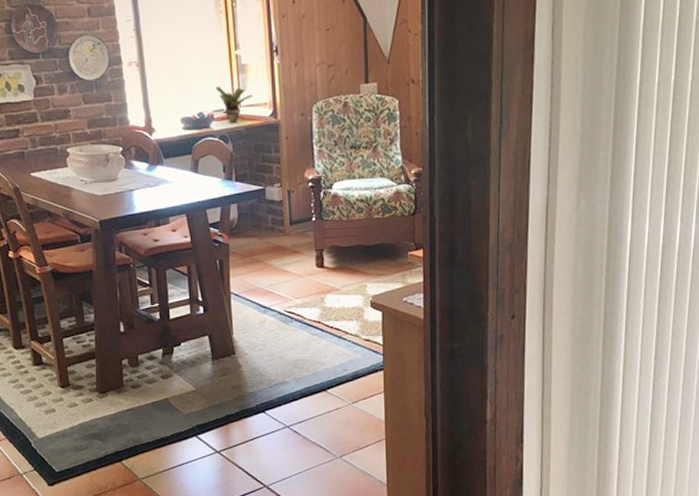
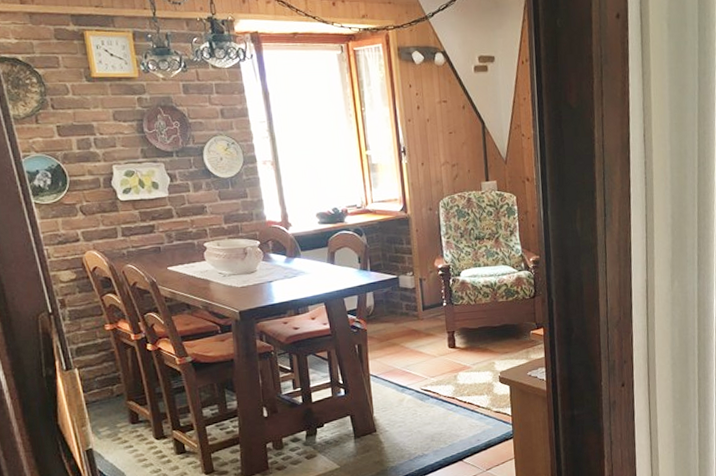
potted plant: present [215,86,253,123] -> none [348,183,384,218]

